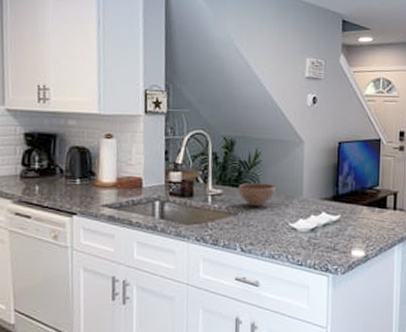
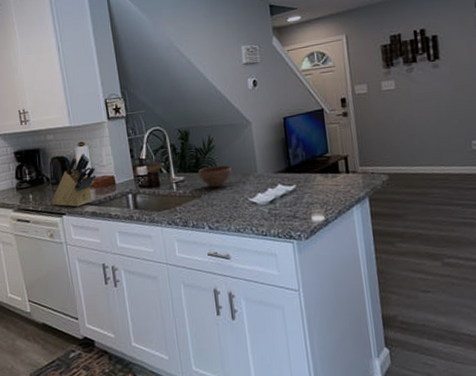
knife block: none [62,147,121,208] -> present [51,153,96,207]

